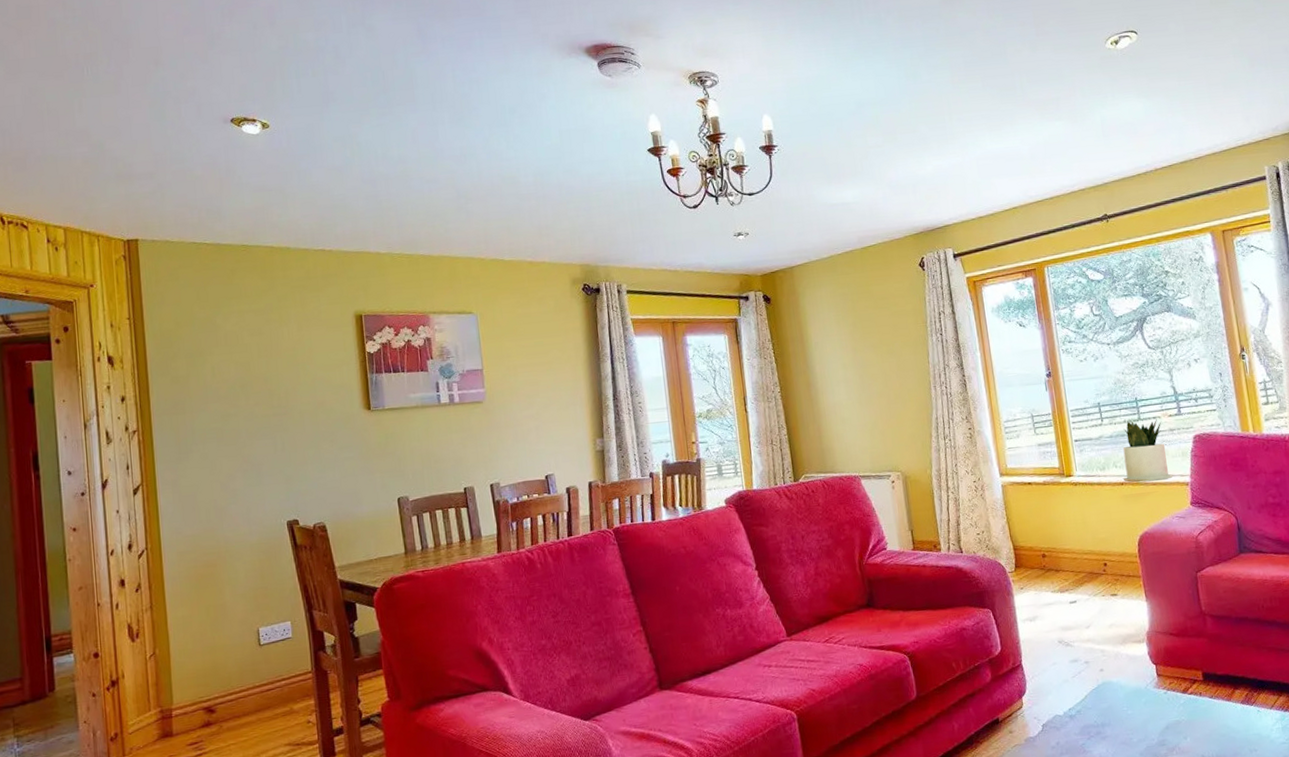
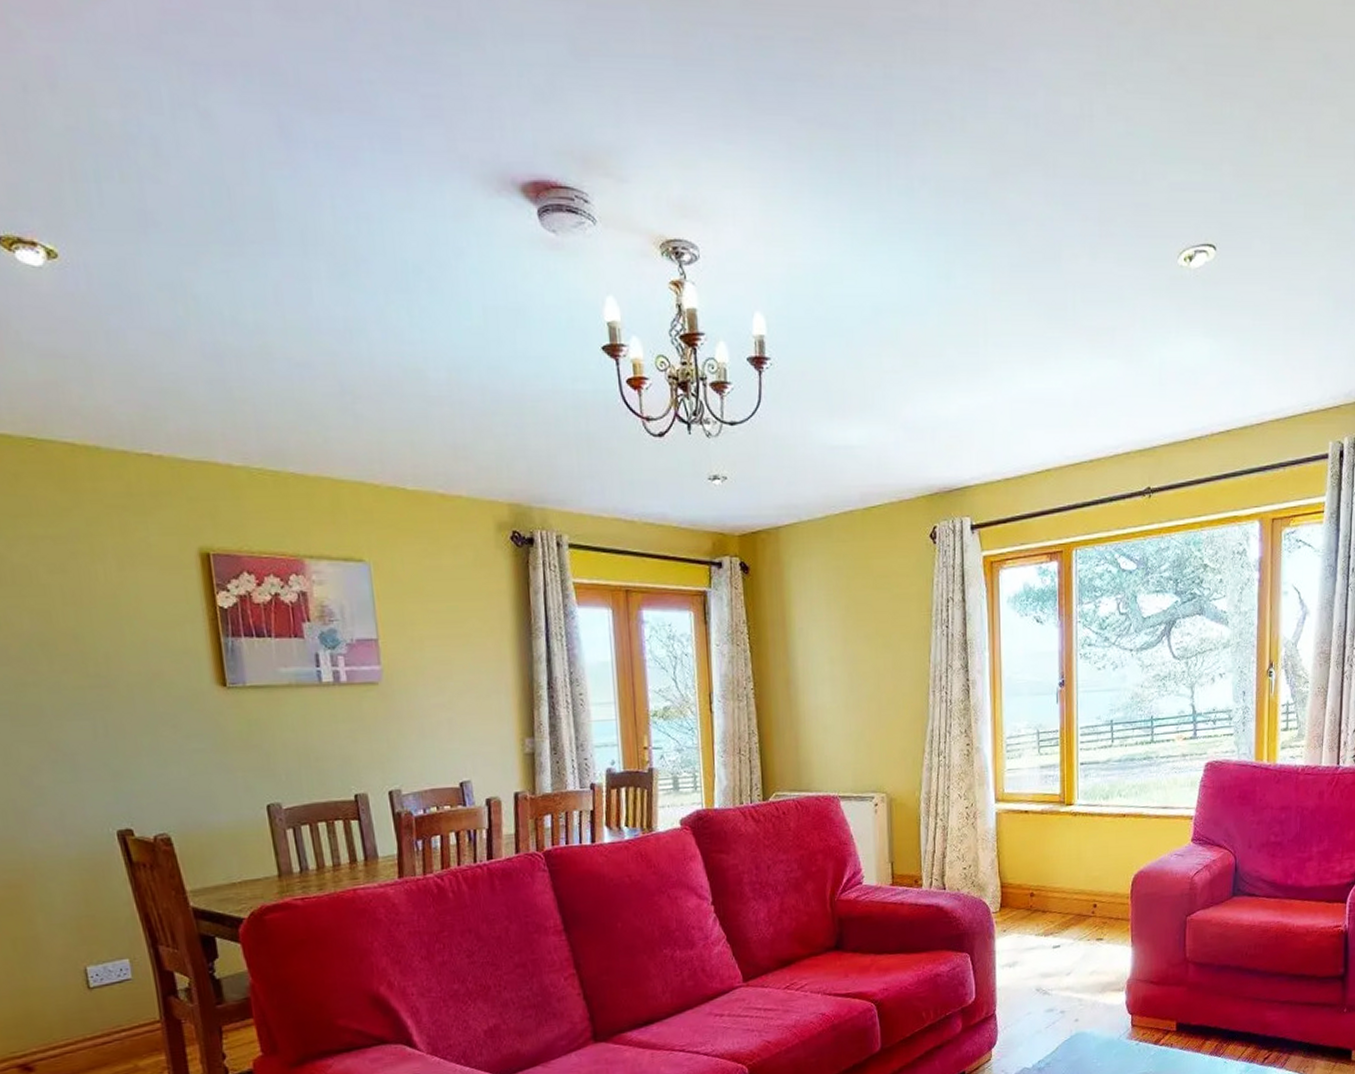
planter: present [1122,418,1173,483] -> none [1125,741,1178,815]

